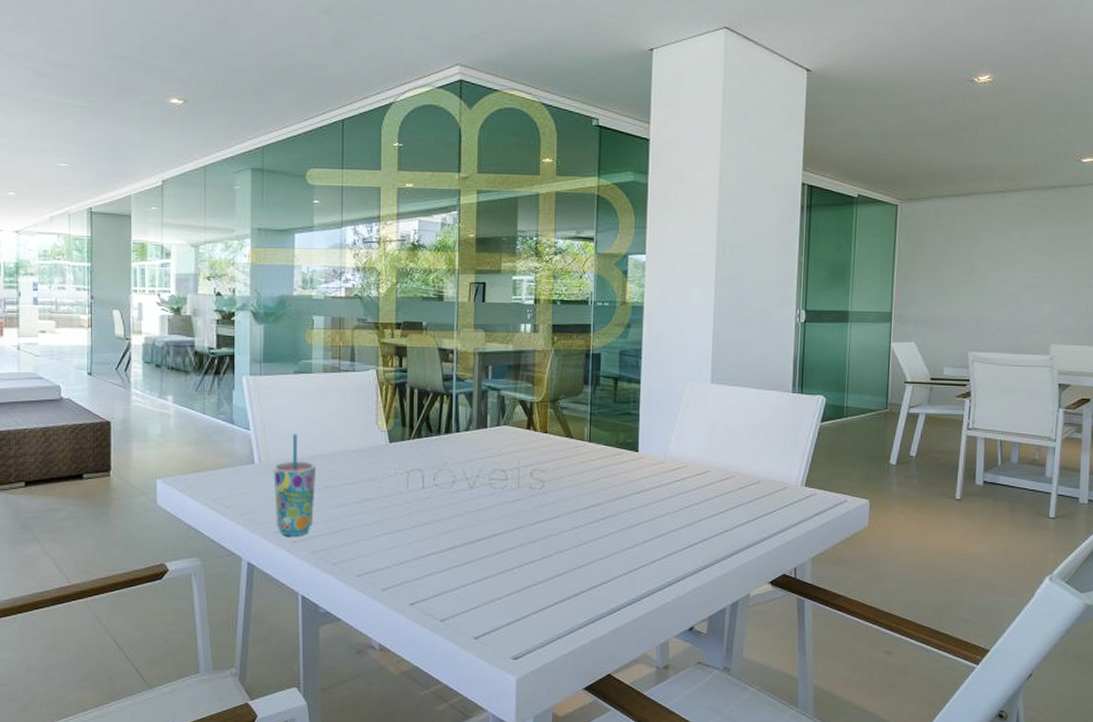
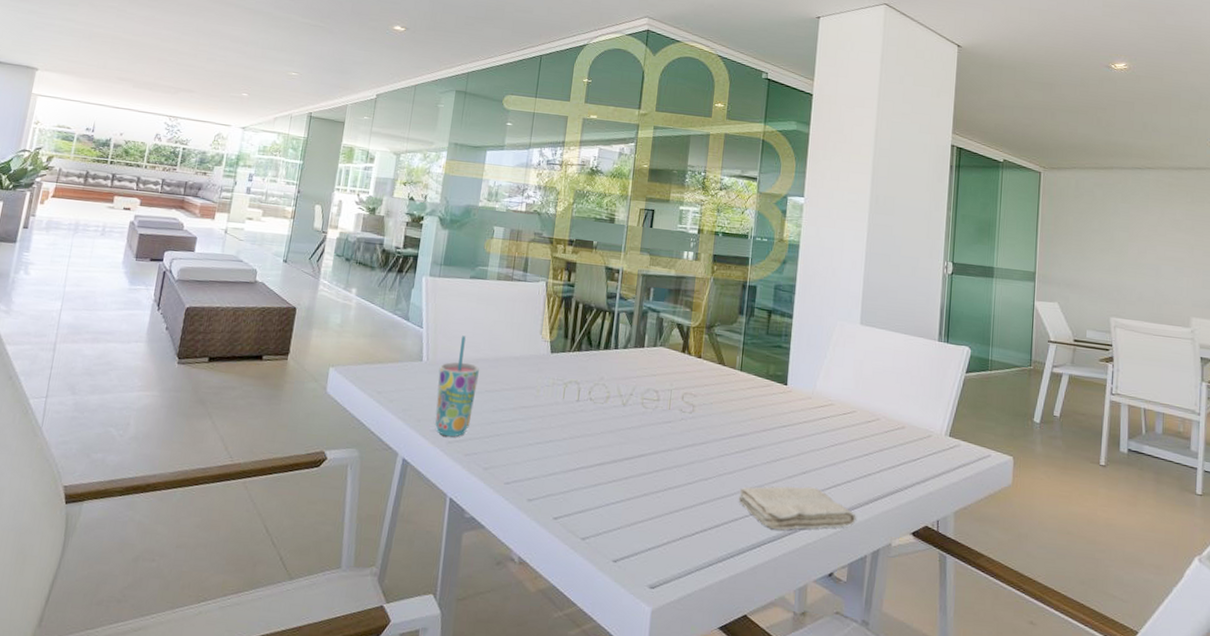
washcloth: none [595,548,714,593] -> present [738,486,856,531]

